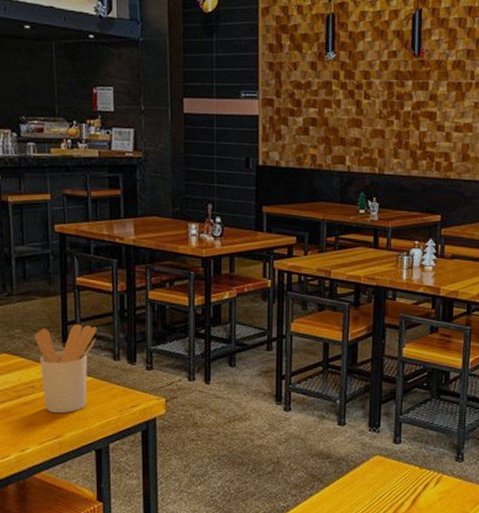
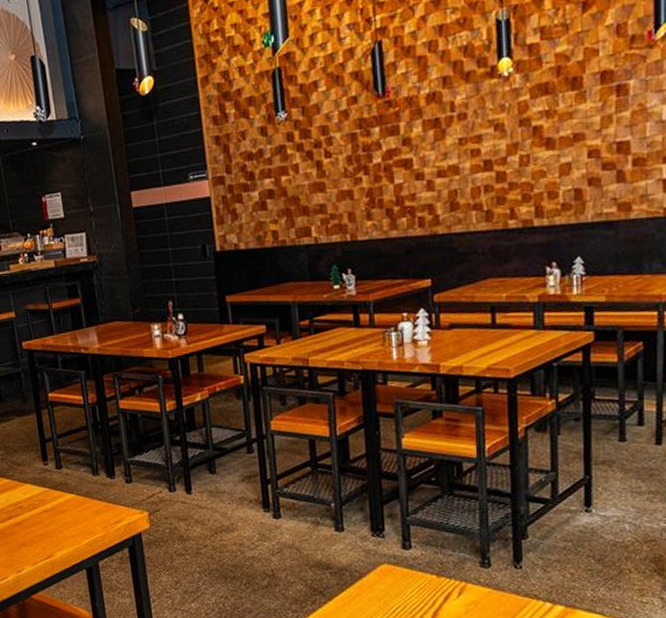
utensil holder: present [35,324,97,414] -> none [16,441,74,533]

